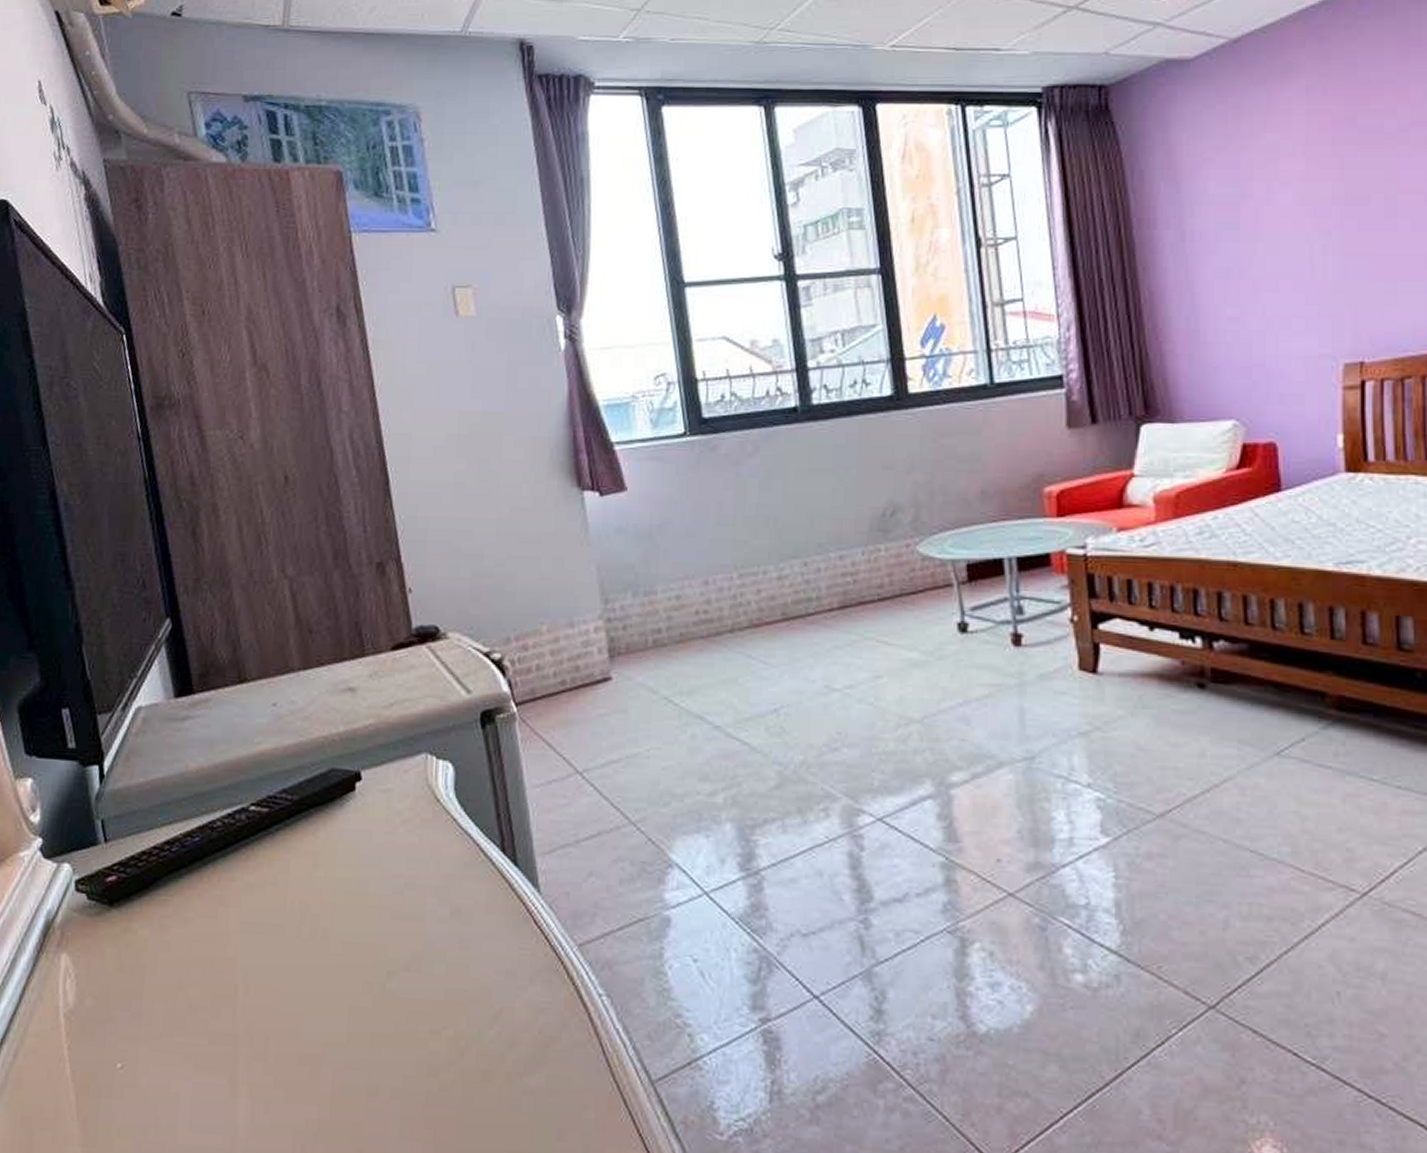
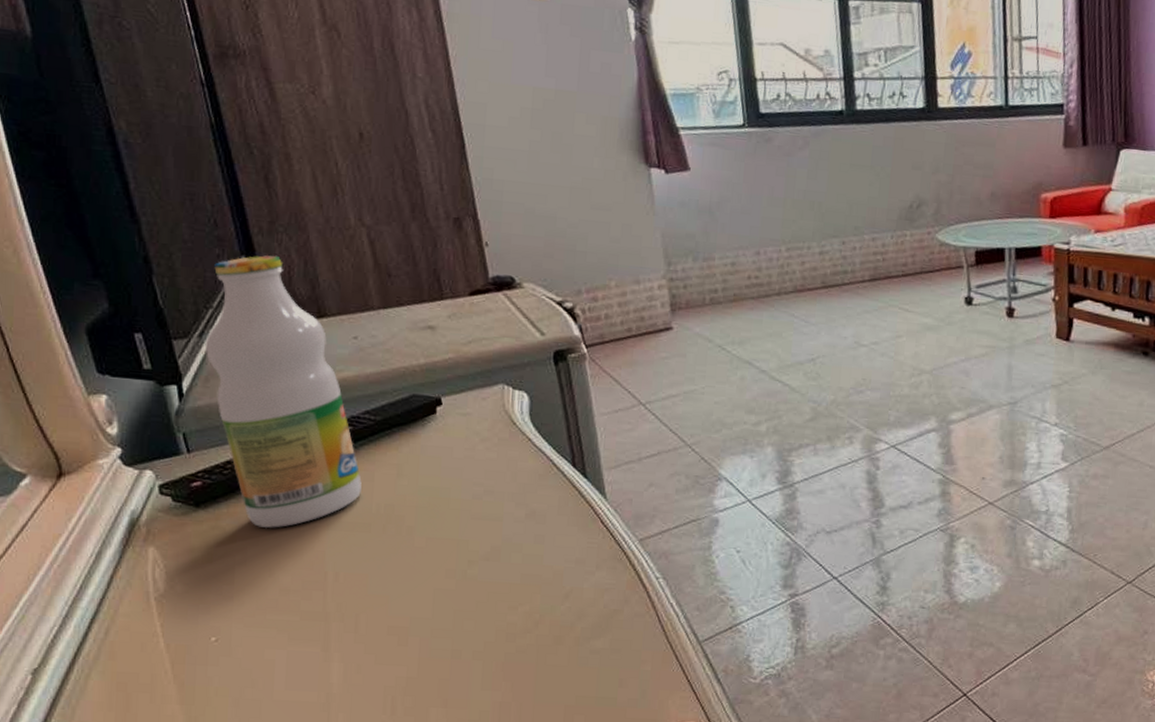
bottle: none [127,615,276,932] -> present [205,255,362,529]

